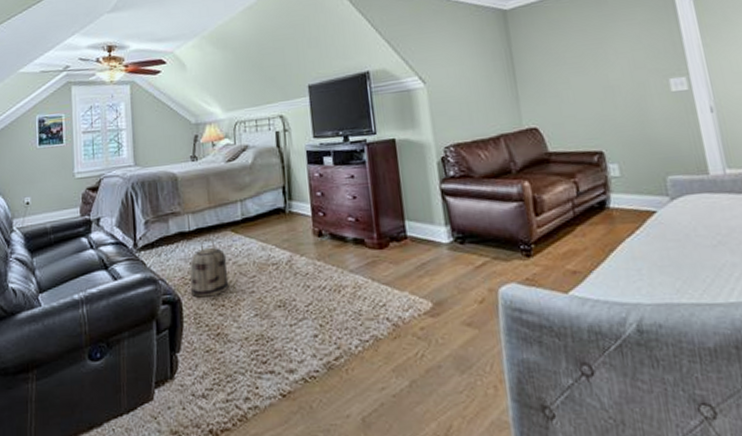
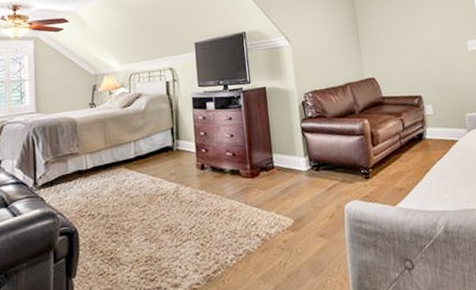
basket: present [190,238,229,298] -> none [86,174,122,228]

